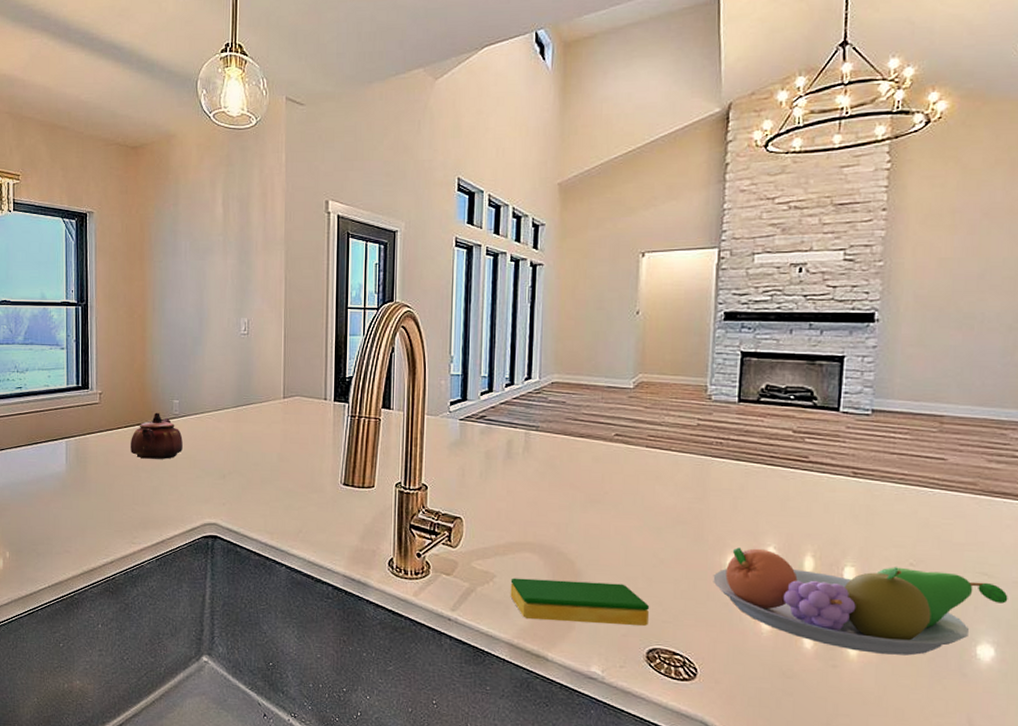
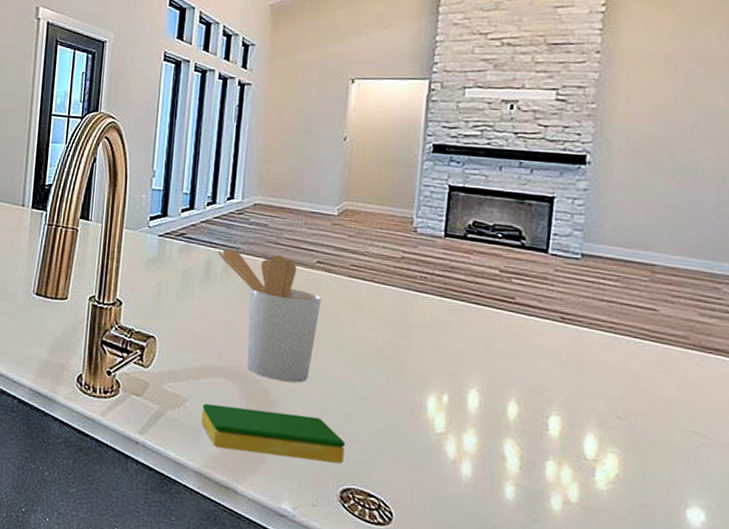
utensil holder: none [517,427,621,552] -> present [217,248,321,383]
fruit bowl: present [713,547,1008,656] -> none [412,387,720,515]

